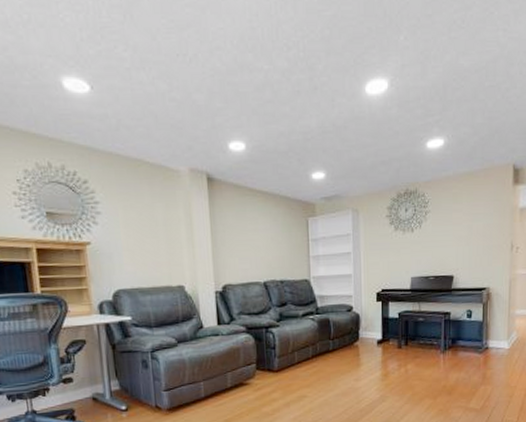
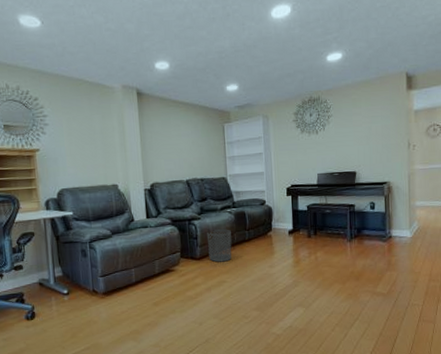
waste bin: none [285,337,314,375] -> present [206,228,232,262]

